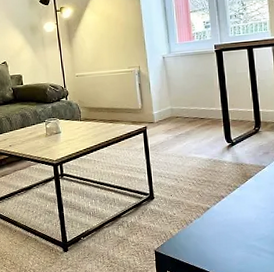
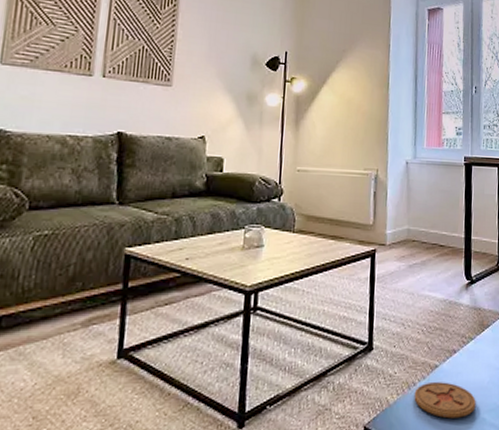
coaster: none [192,219,246,245] -> present [414,382,476,419]

